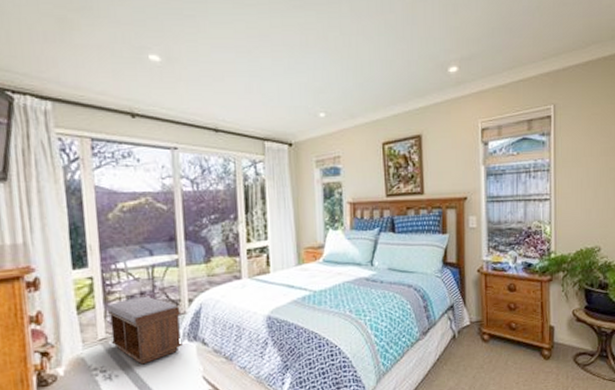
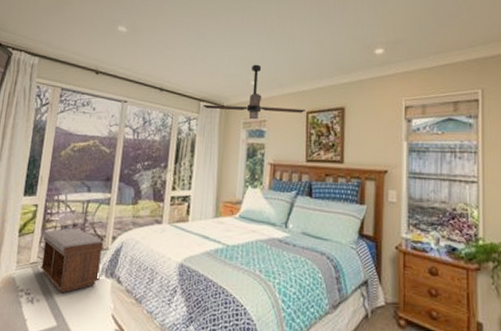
ceiling fan: none [267,92,381,157] -> present [202,64,305,120]

